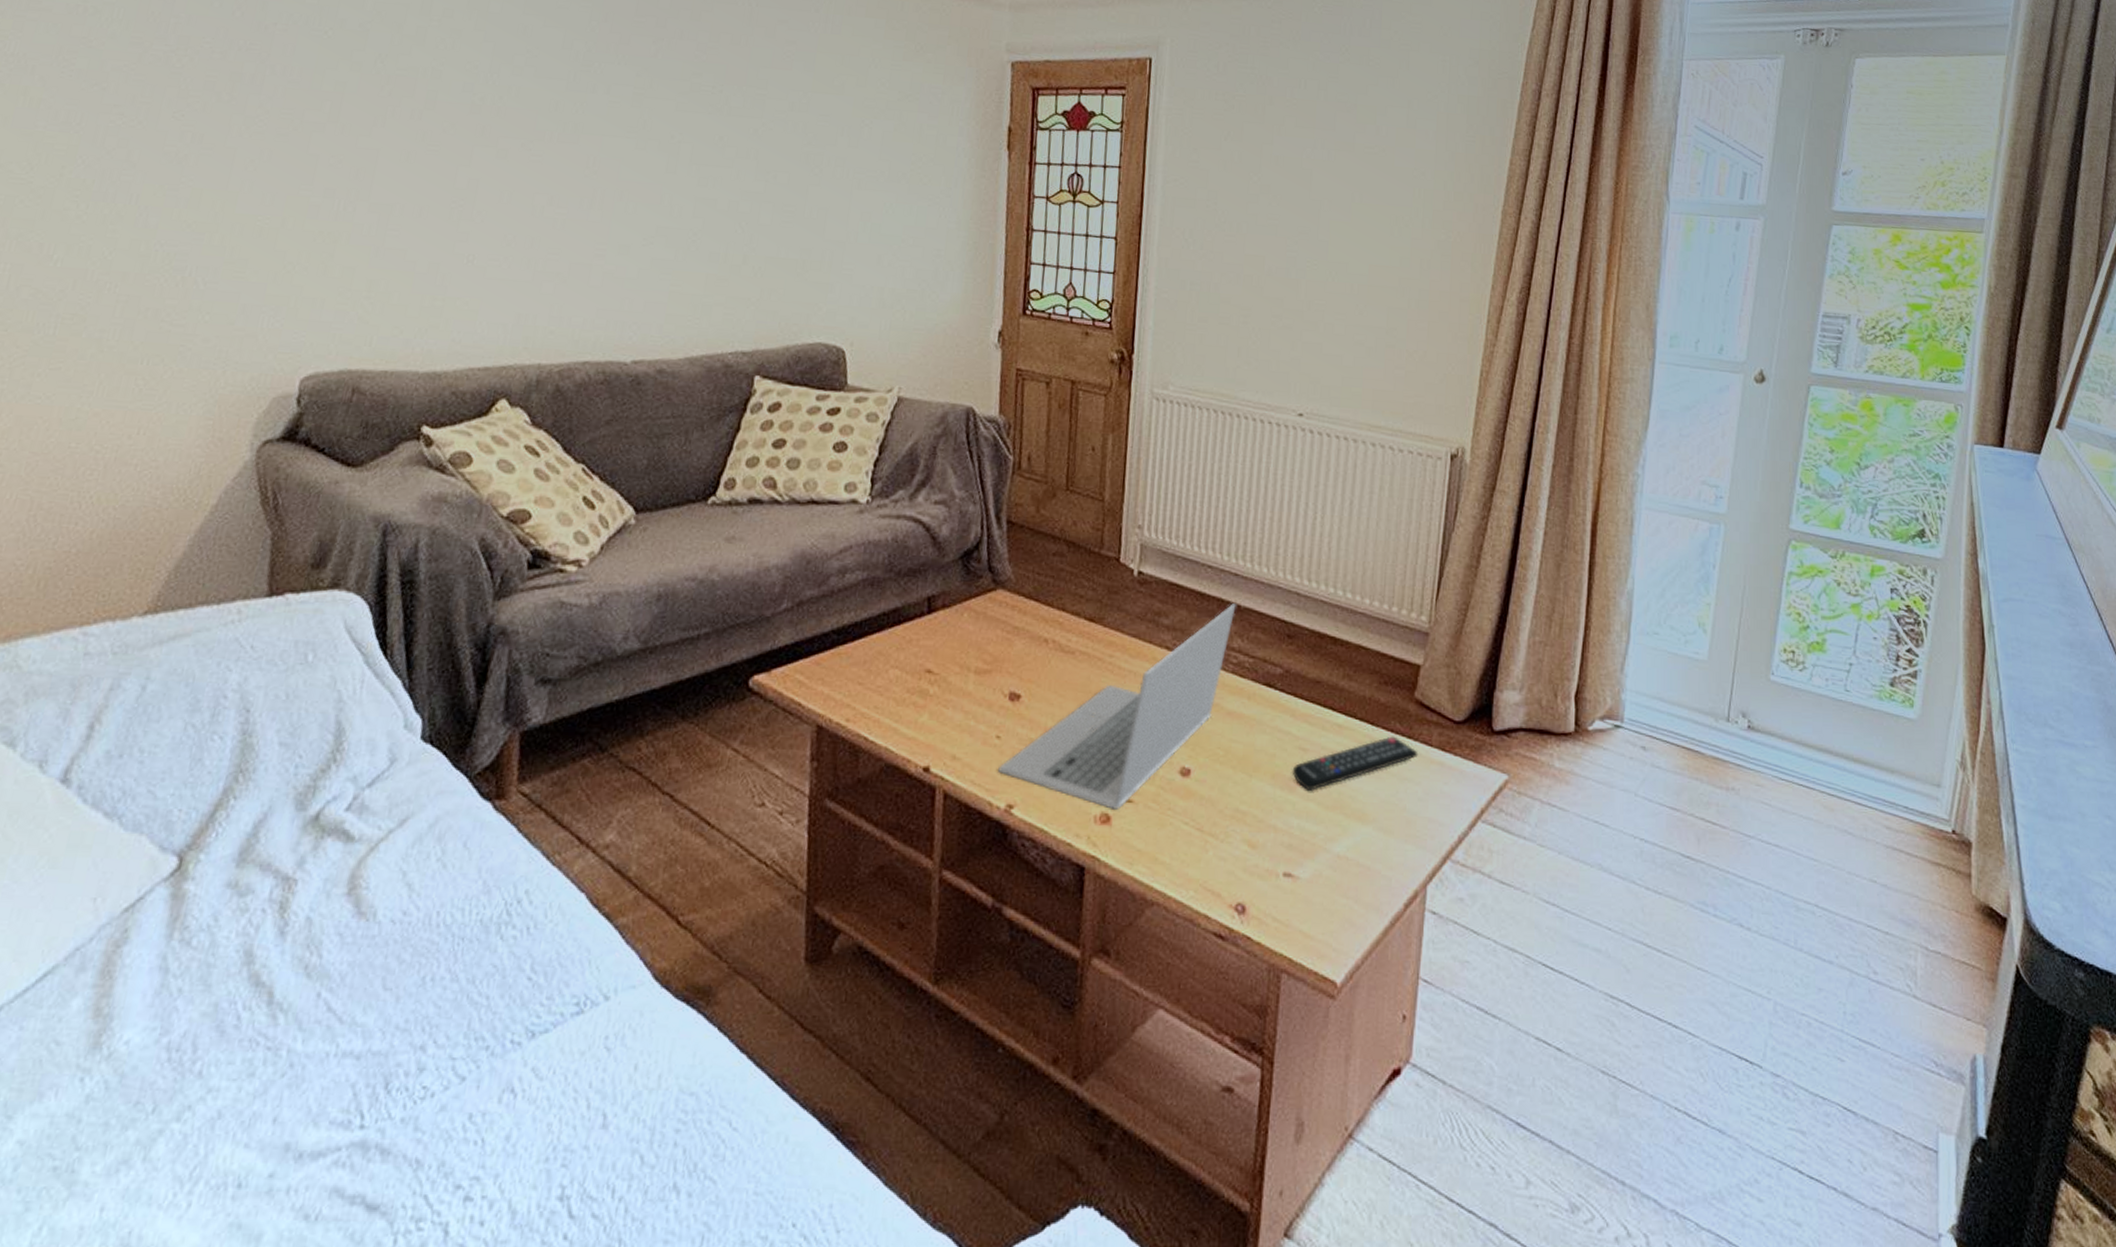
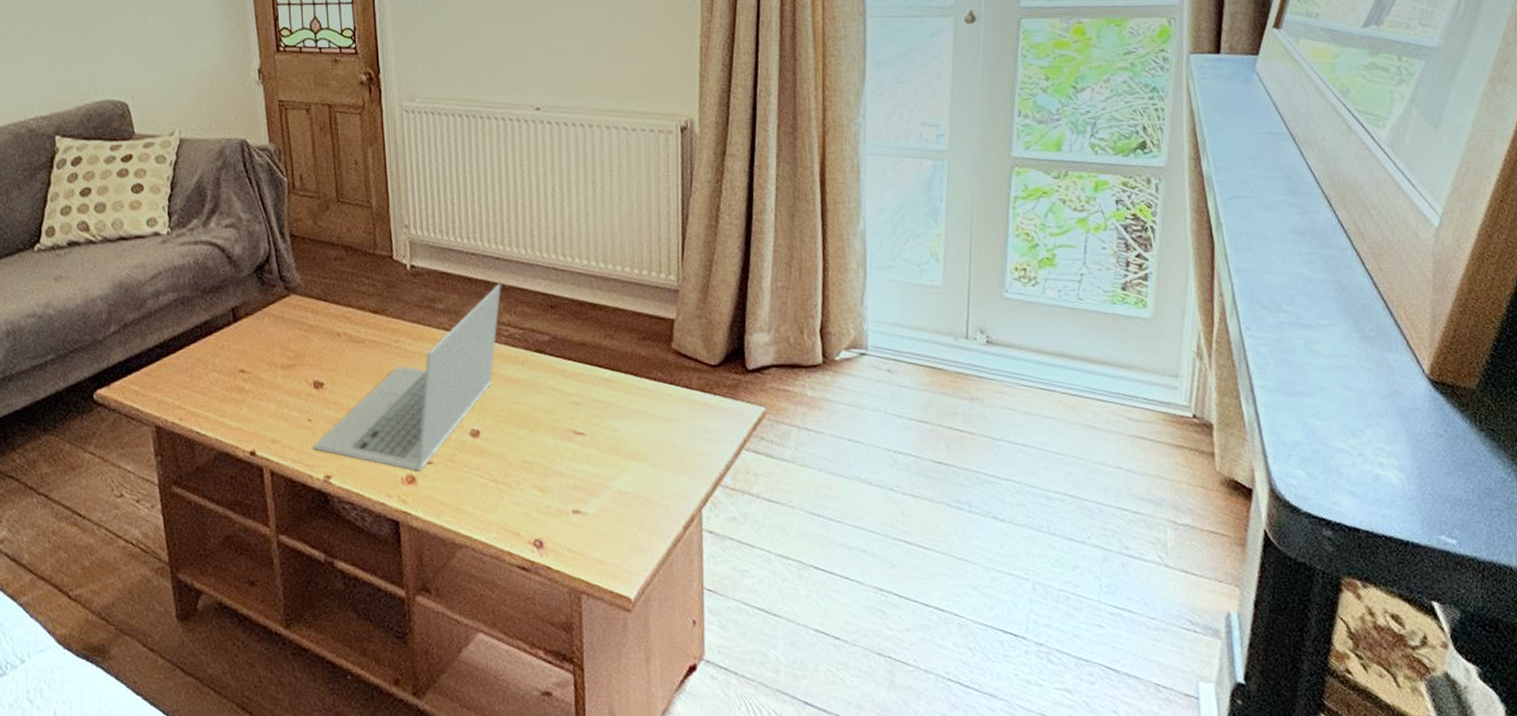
remote control: present [1292,736,1418,791] -> none [569,384,681,438]

